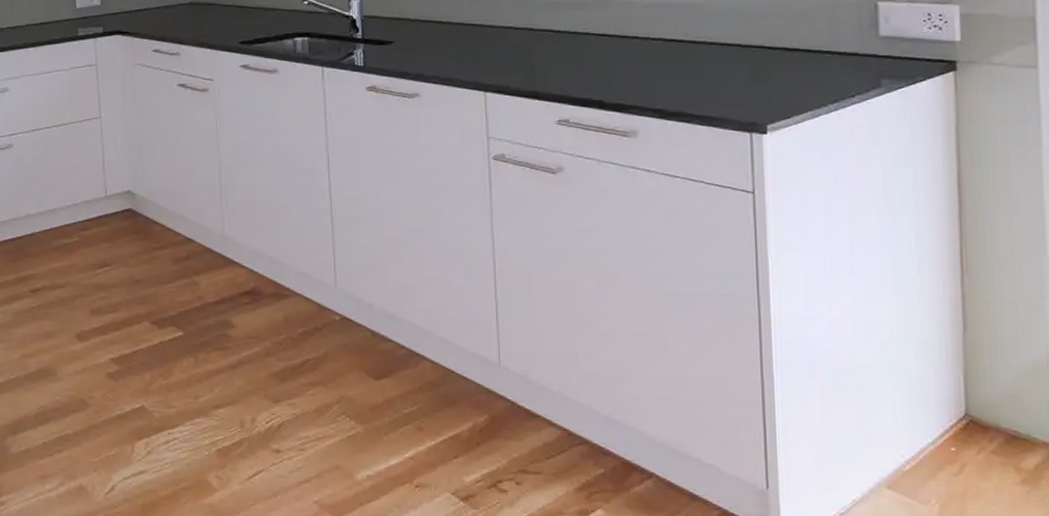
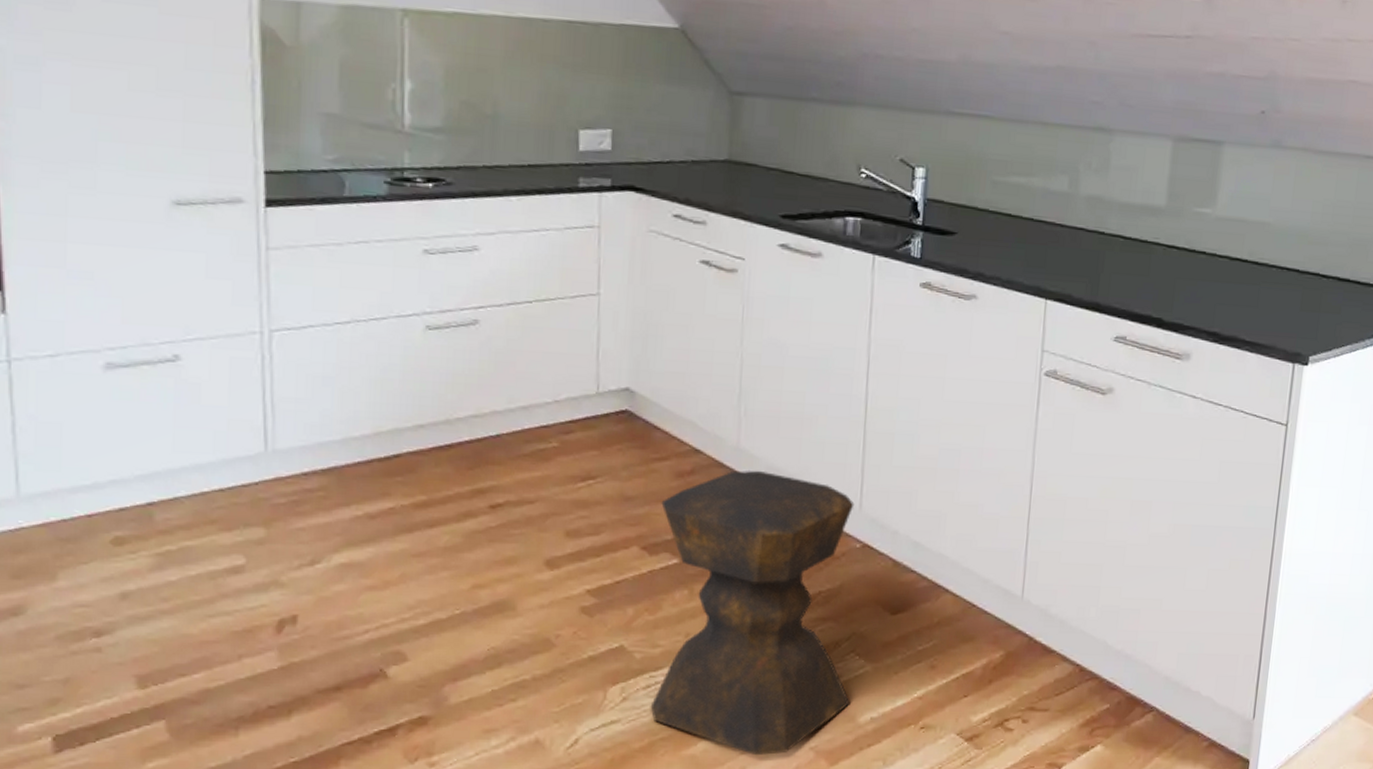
stool: none [164,254,347,507] -> present [650,469,855,756]

